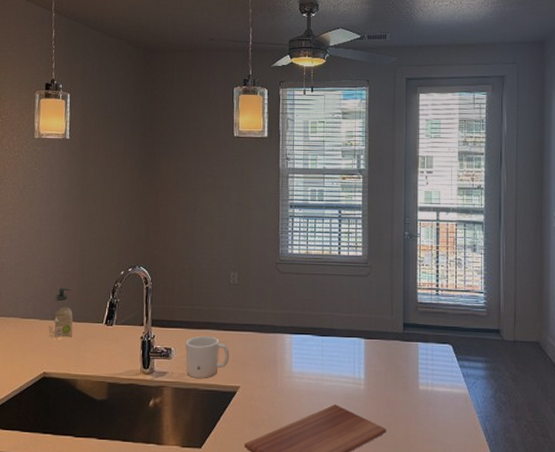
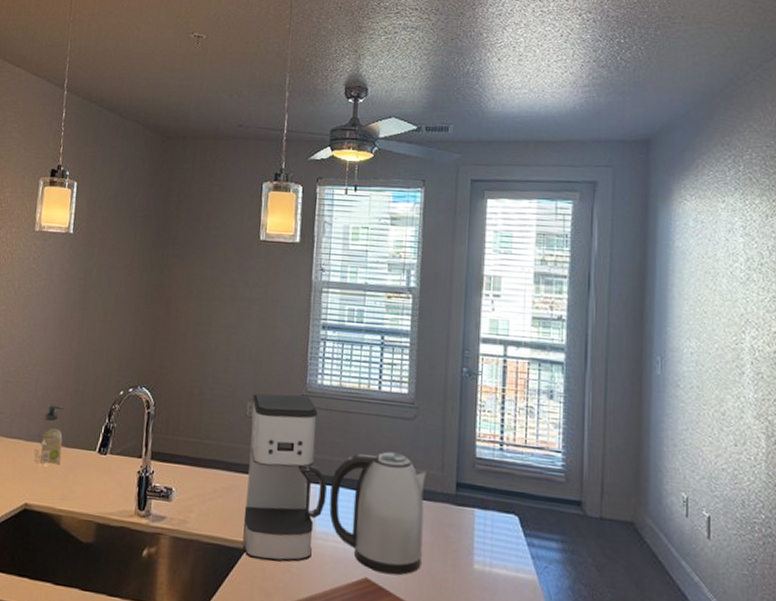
mug: present [185,335,230,379] -> none [188,476,241,530]
coffee maker: none [233,263,300,400] -> present [242,393,327,563]
kettle: none [303,303,380,401] -> present [329,451,428,575]

